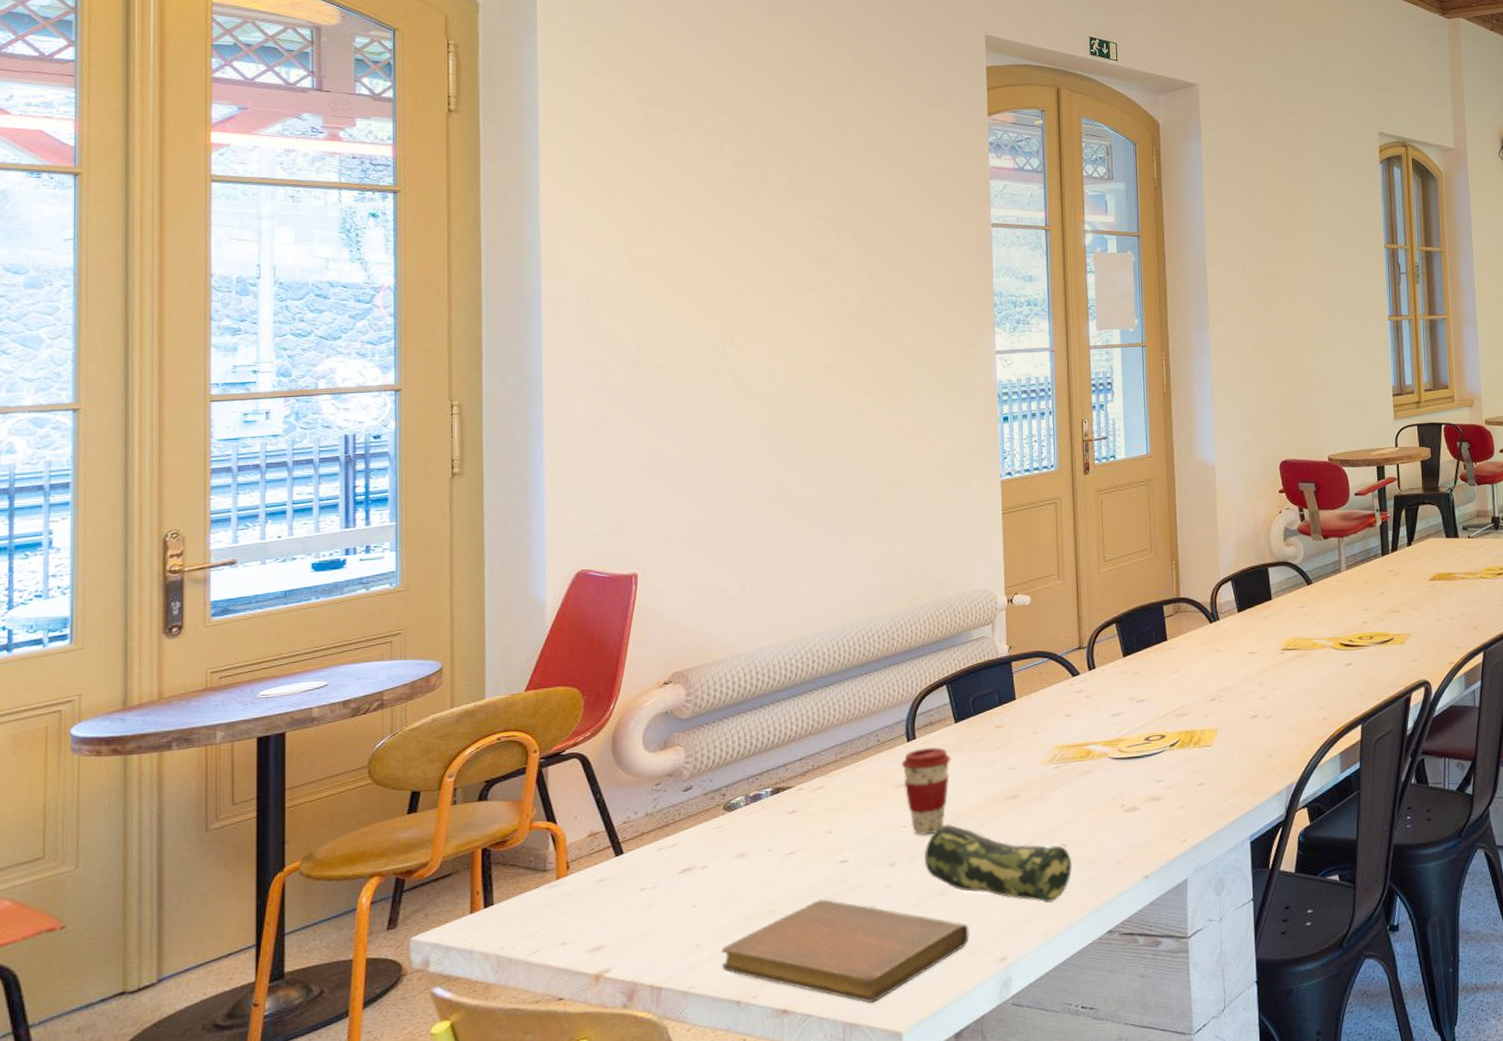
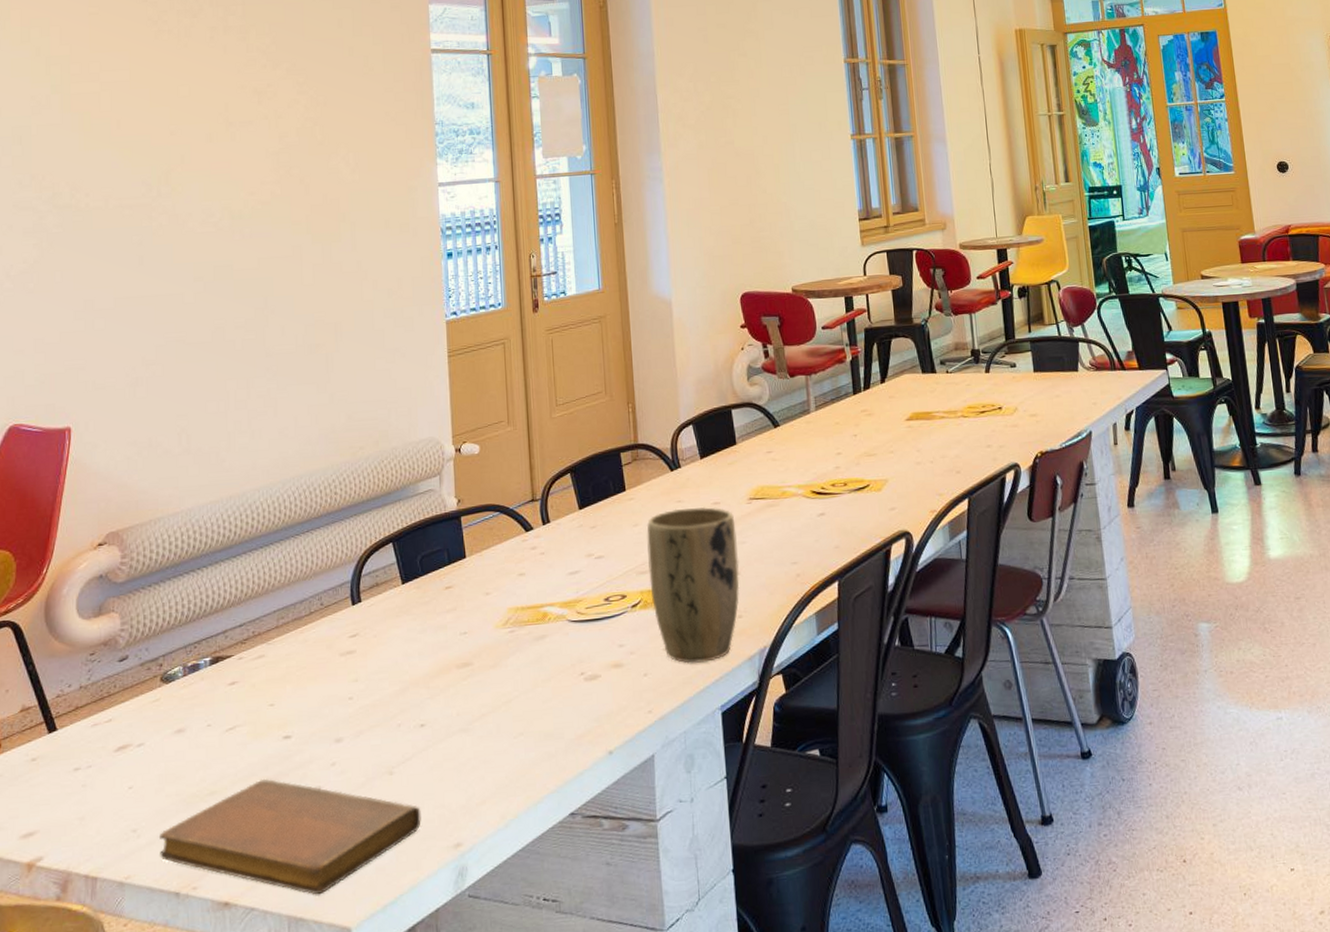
coffee cup: present [901,746,951,835] -> none [346,610,399,708]
pencil case: present [925,823,1072,903] -> none [372,694,529,782]
plant pot: none [1186,656,1271,798] -> present [646,506,740,664]

